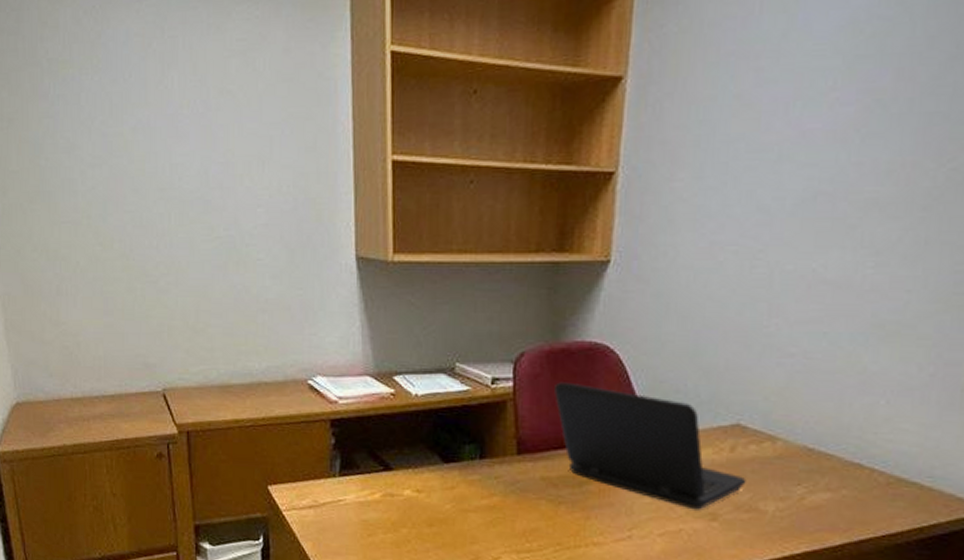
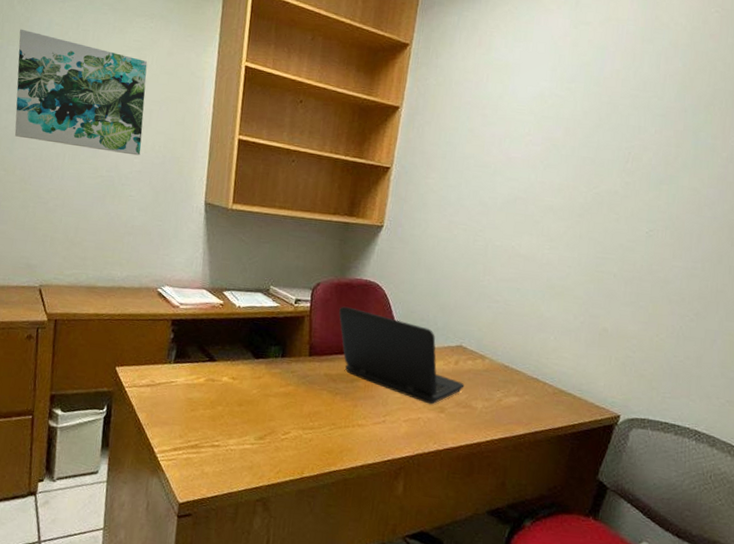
wall art: none [92,49,265,203] -> present [14,29,148,156]

